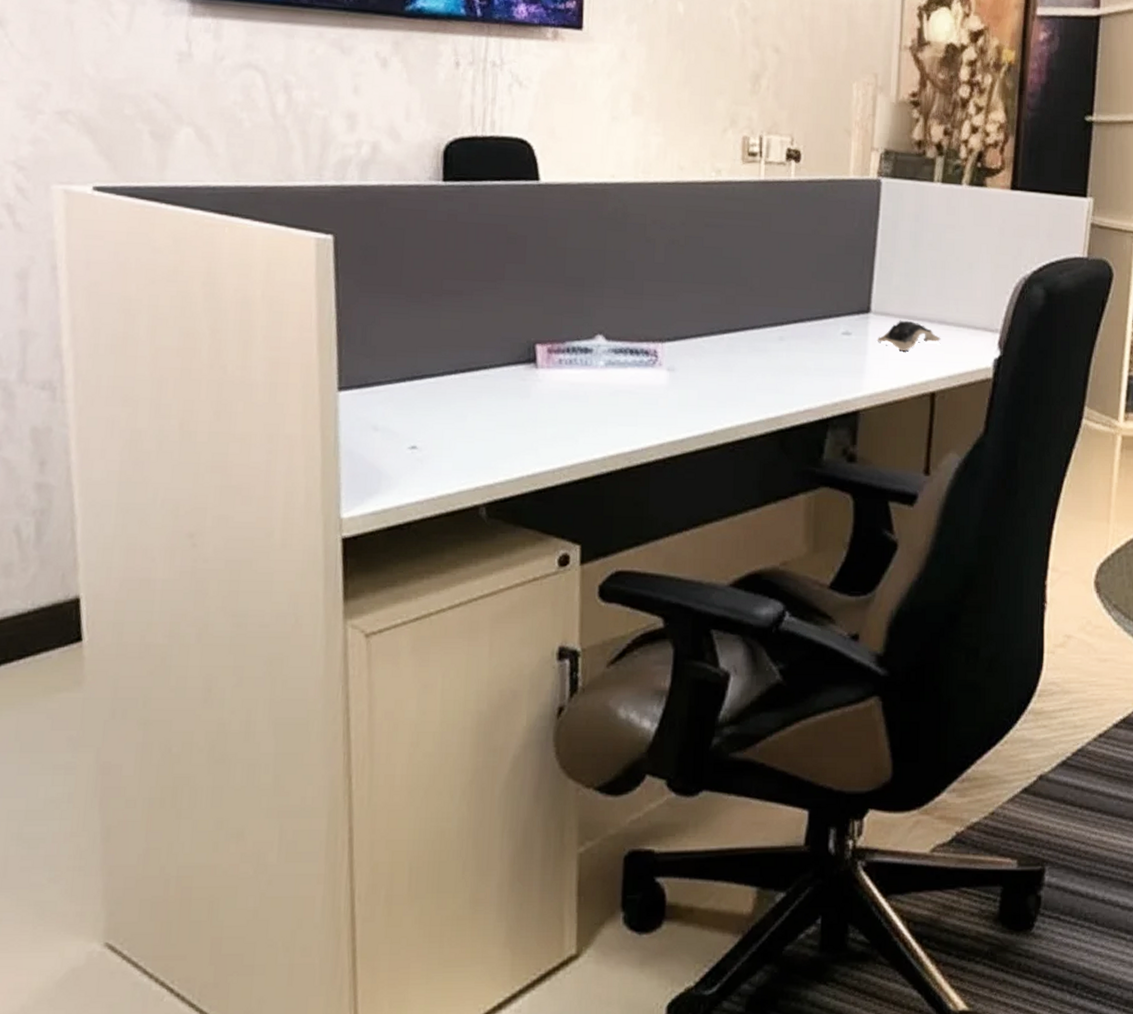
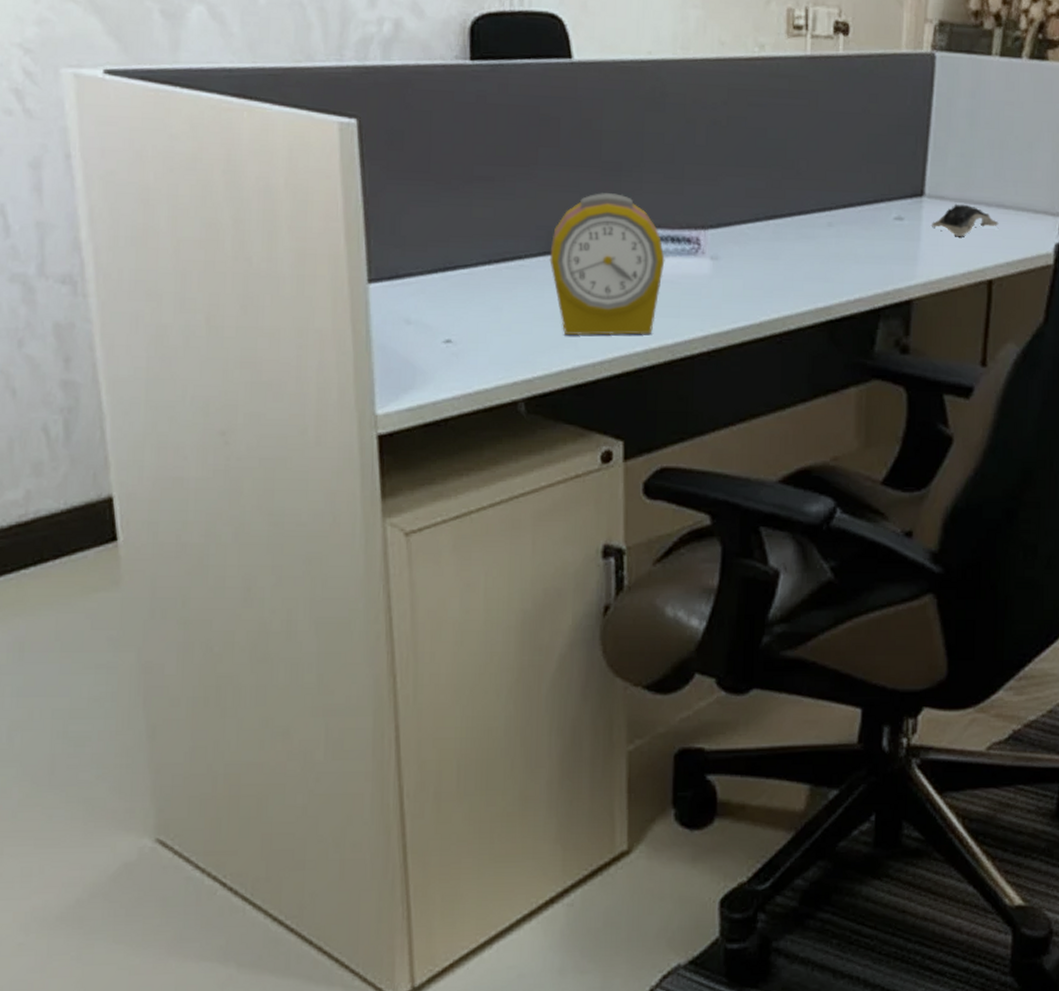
alarm clock: none [513,307,624,443] -> present [549,193,665,336]

